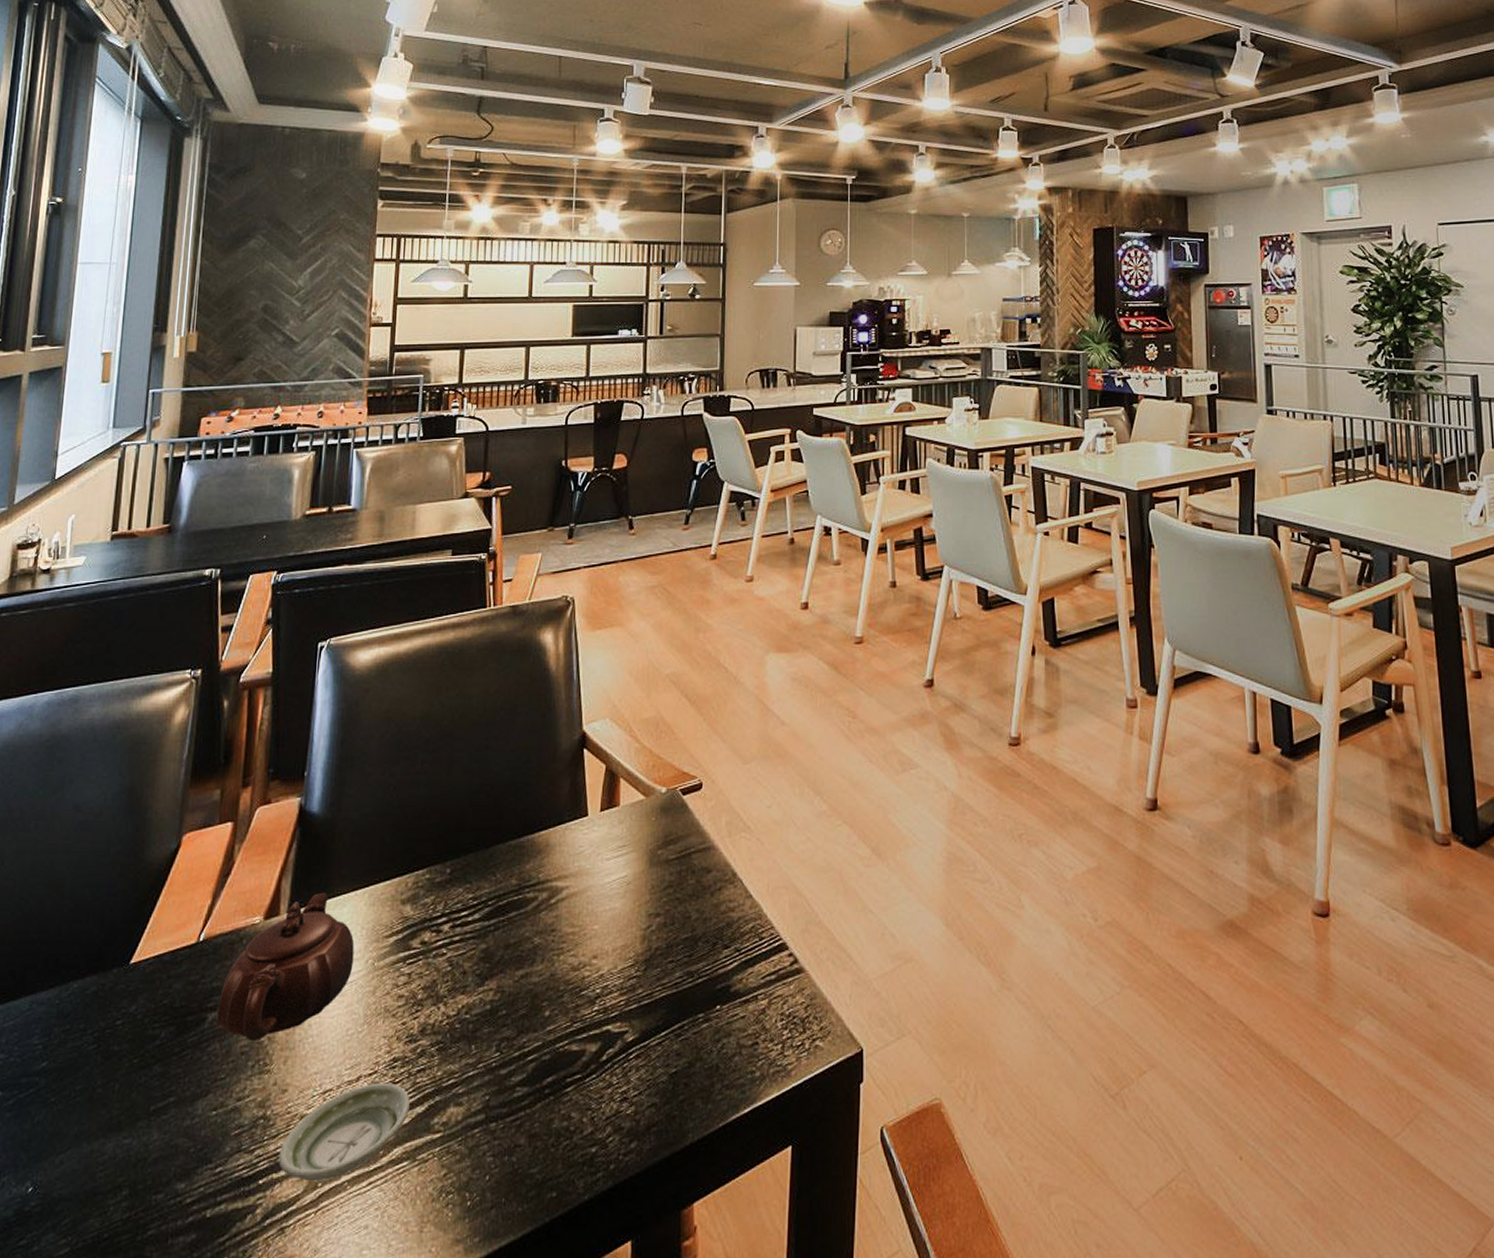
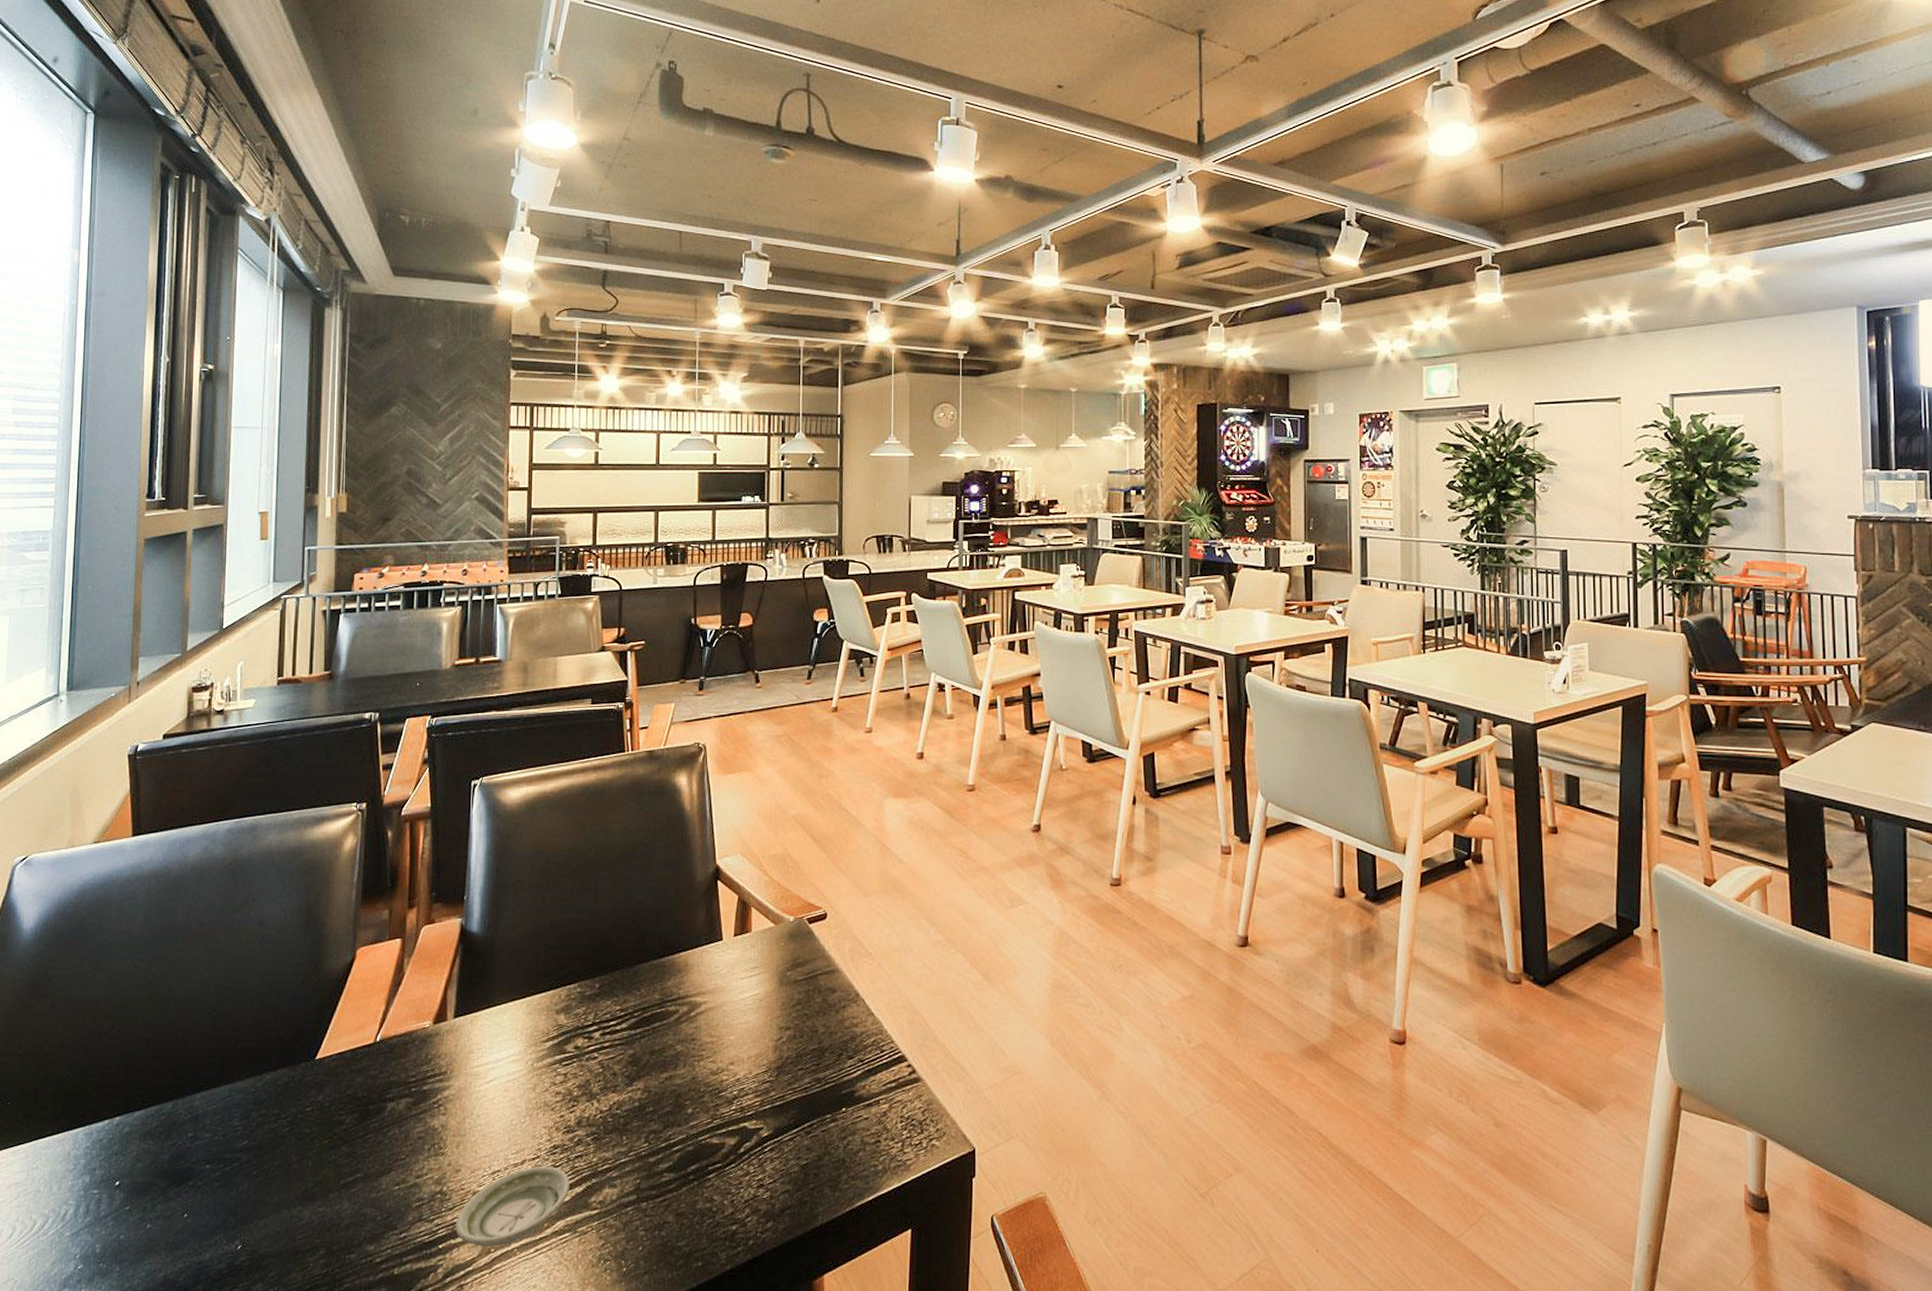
teapot: present [217,892,355,1040] -> none [396,1001,515,1127]

